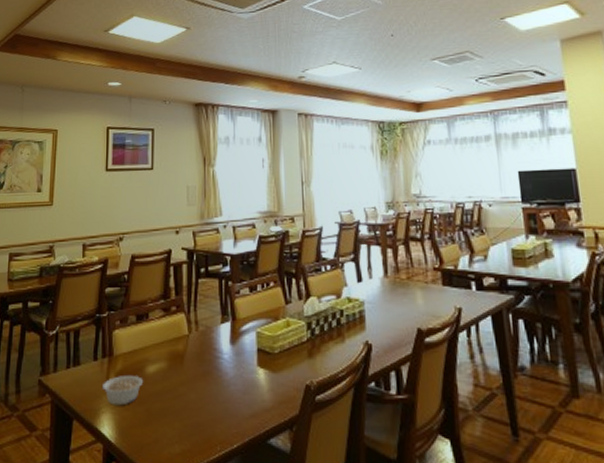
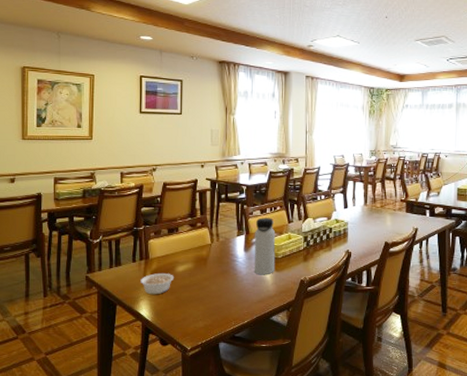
water bottle: none [242,297,271,378] -> present [254,217,276,275]

